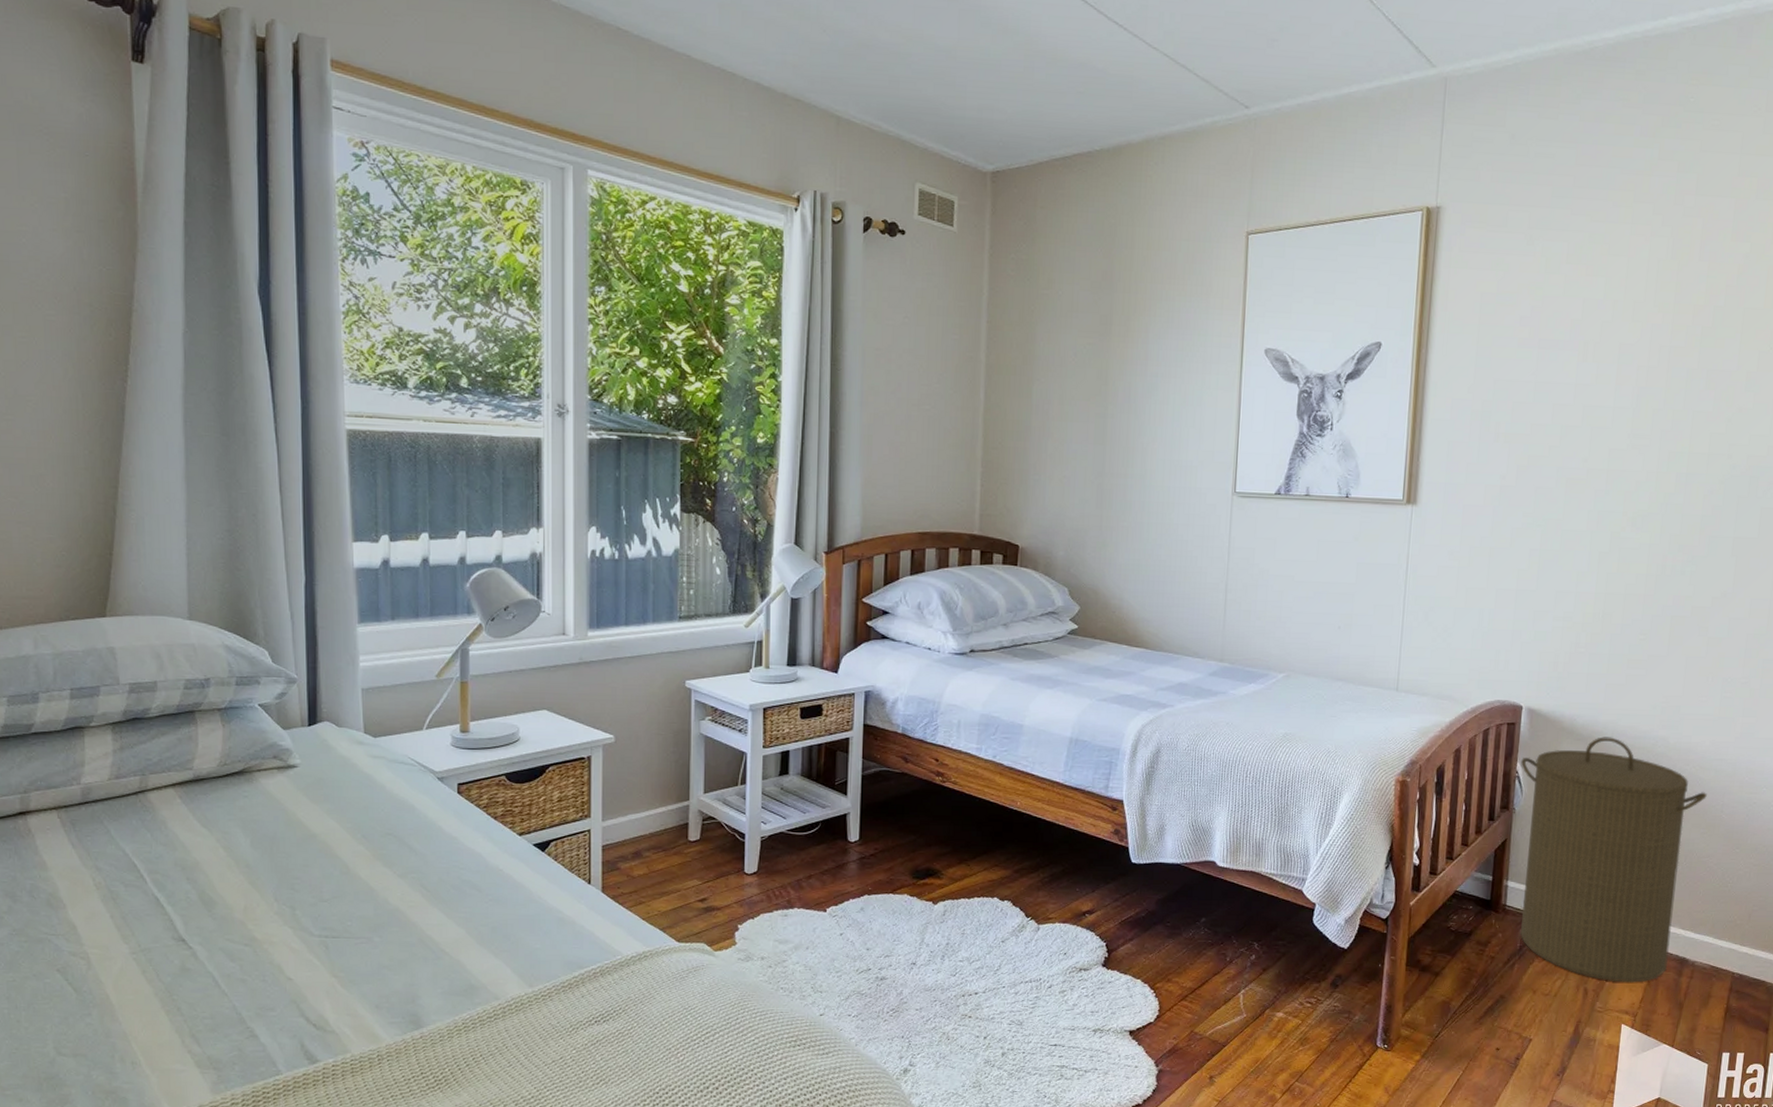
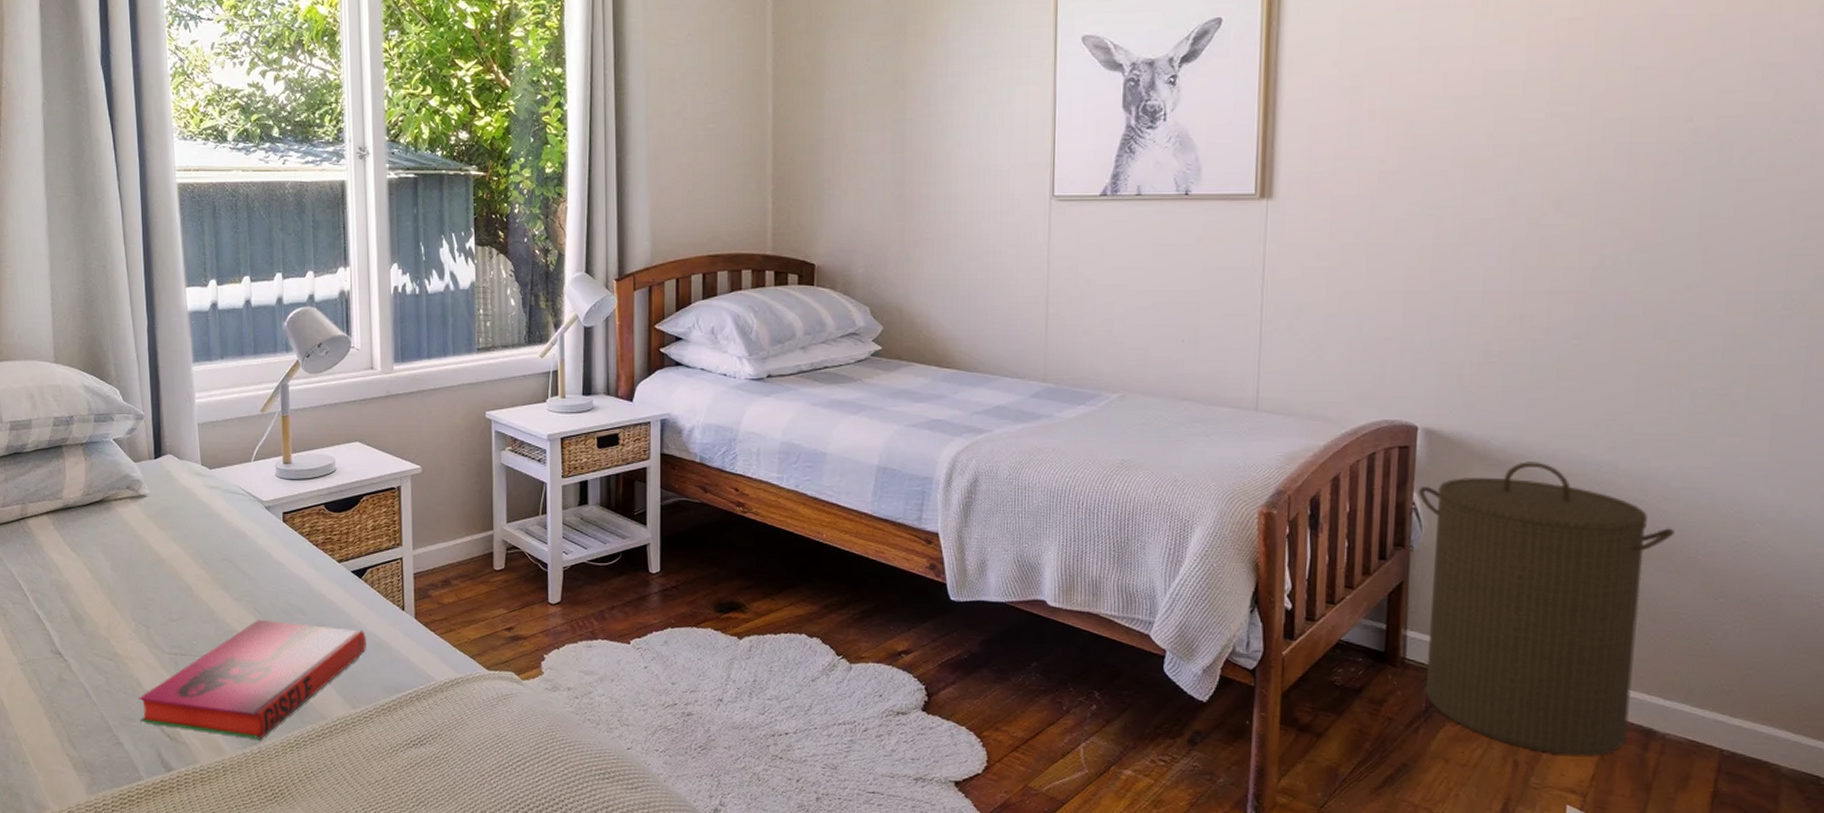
hardback book: none [280,898,547,1024] -> present [139,620,366,740]

